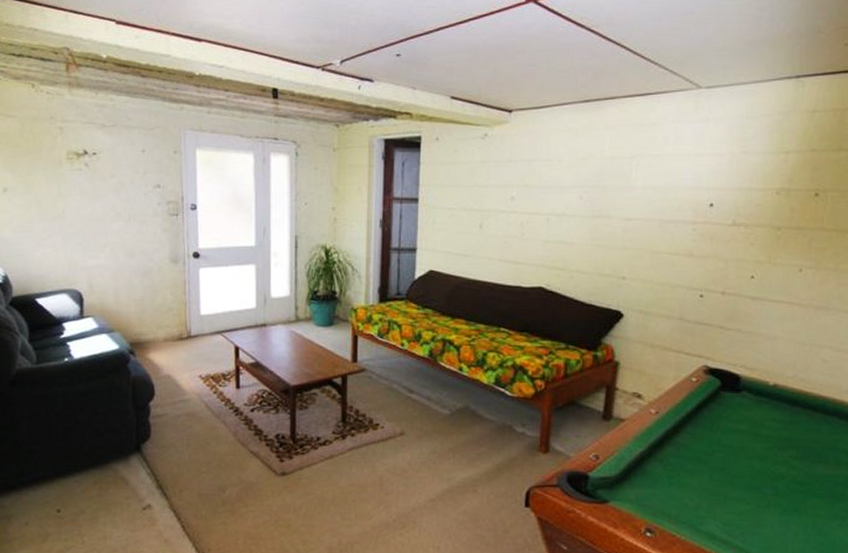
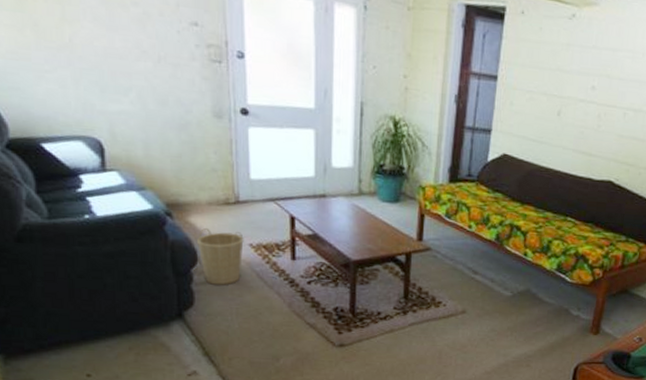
basket: none [155,363,194,418] -> present [197,228,244,287]

